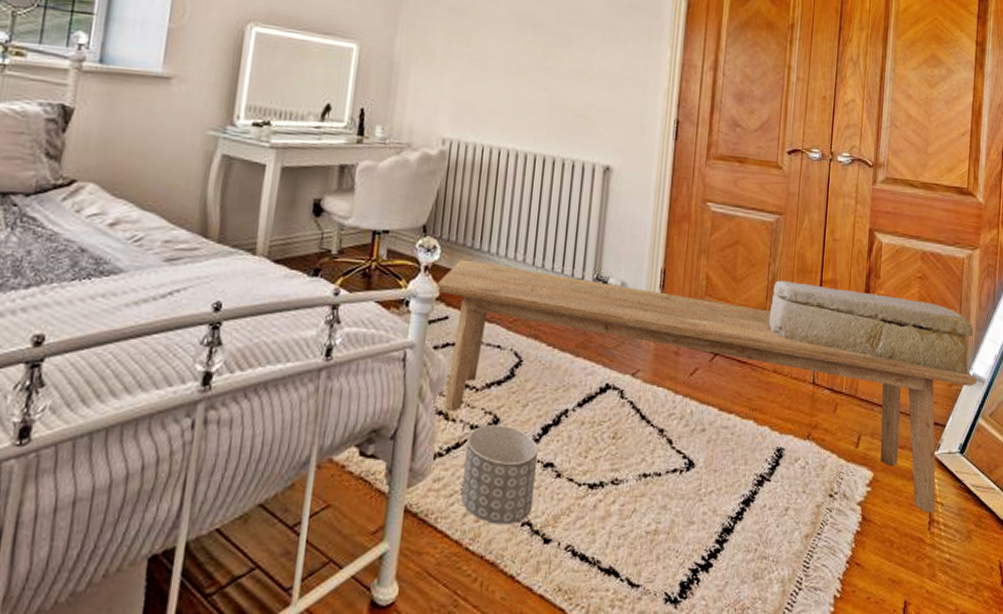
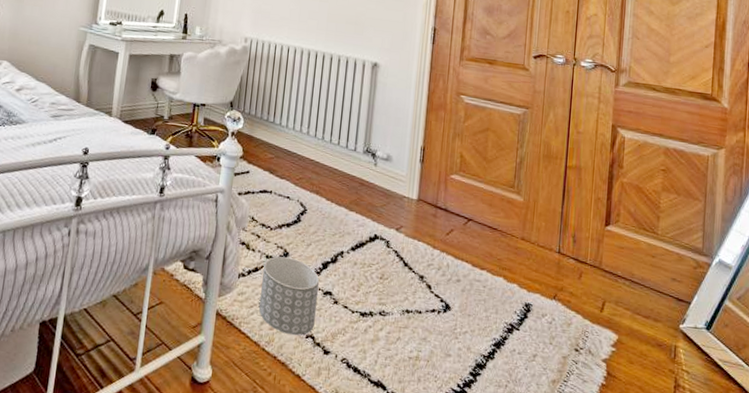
bench: present [436,259,978,513] -> none [240,129,724,379]
decorative box: present [768,280,974,375] -> none [517,163,719,260]

